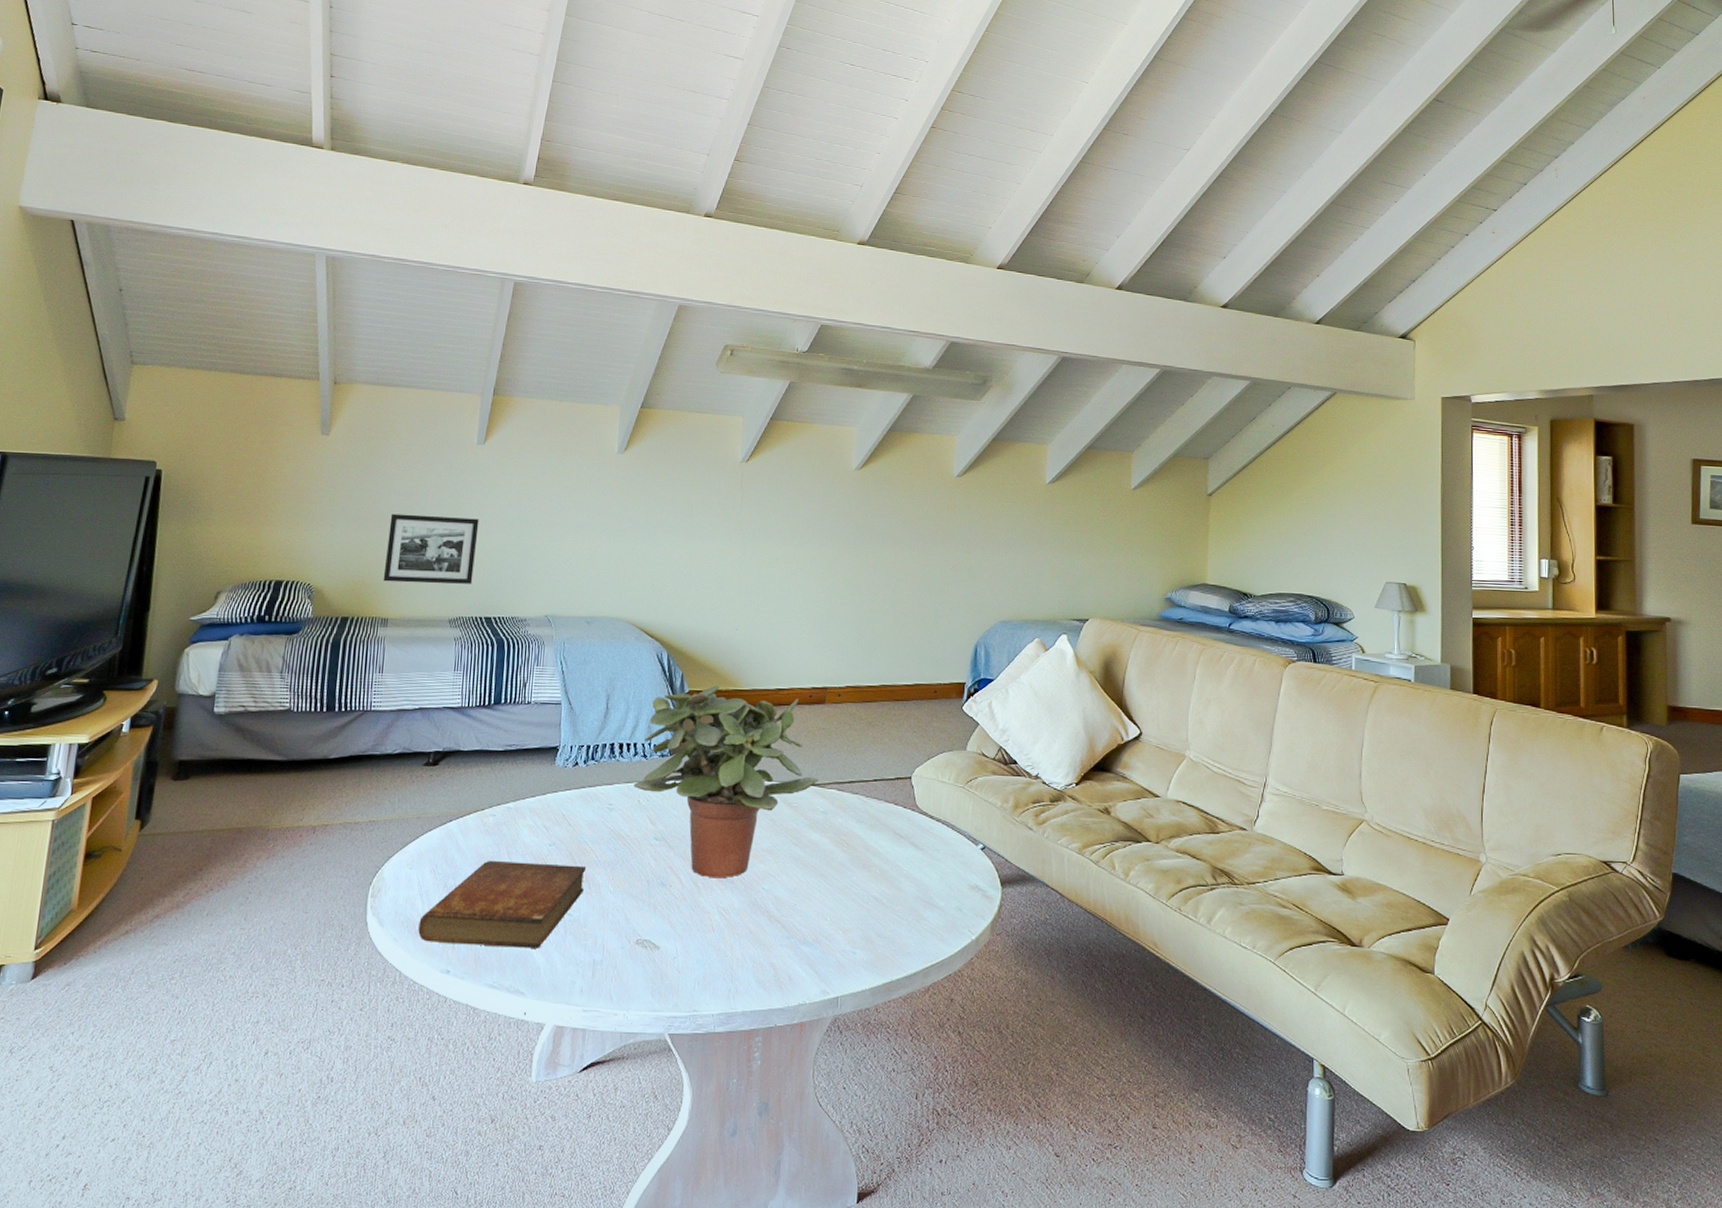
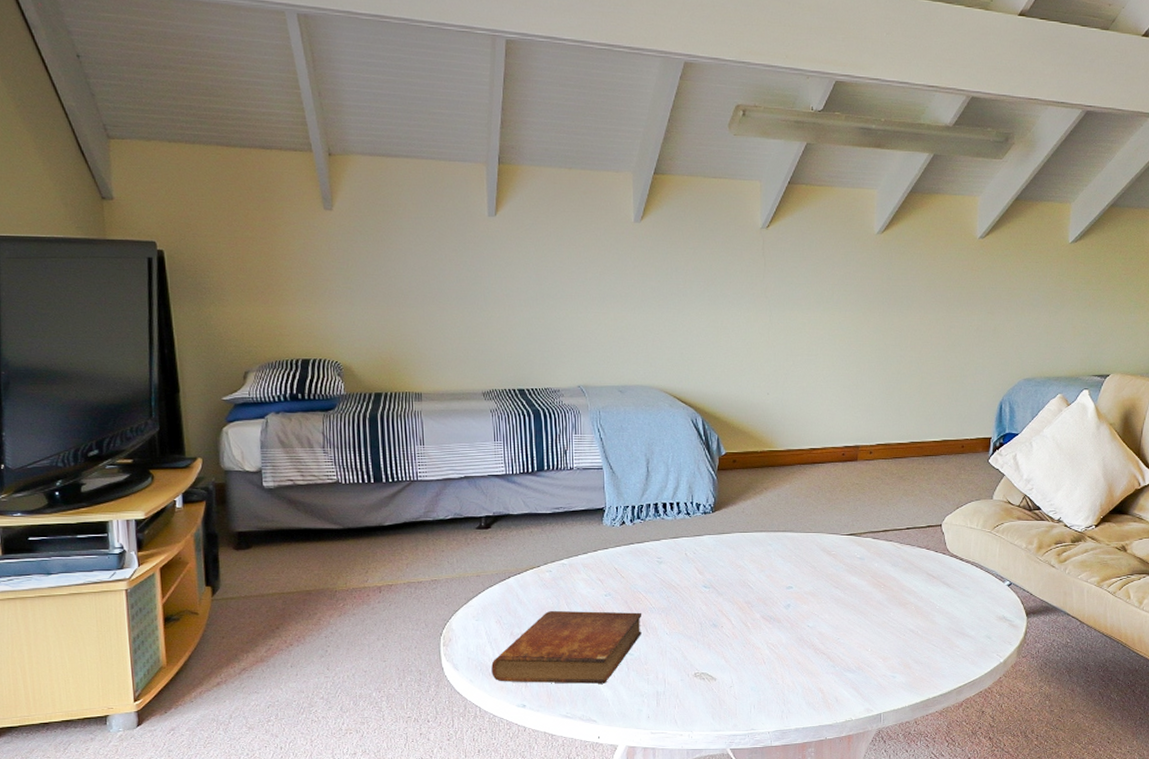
picture frame: present [383,513,479,584] -> none [409,289,501,358]
potted plant: present [633,684,819,879] -> none [680,446,854,619]

